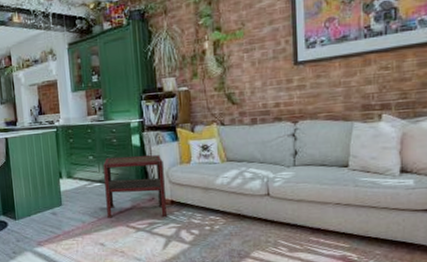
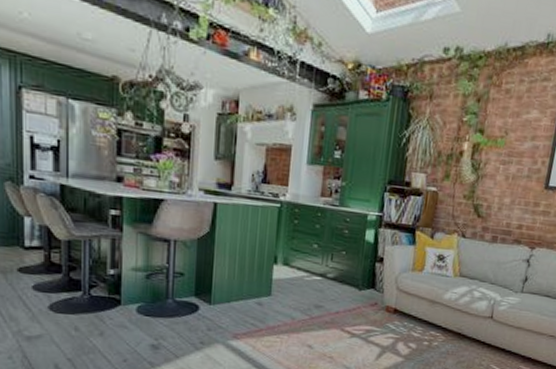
side table: present [103,155,168,218] -> none [320,249,395,327]

